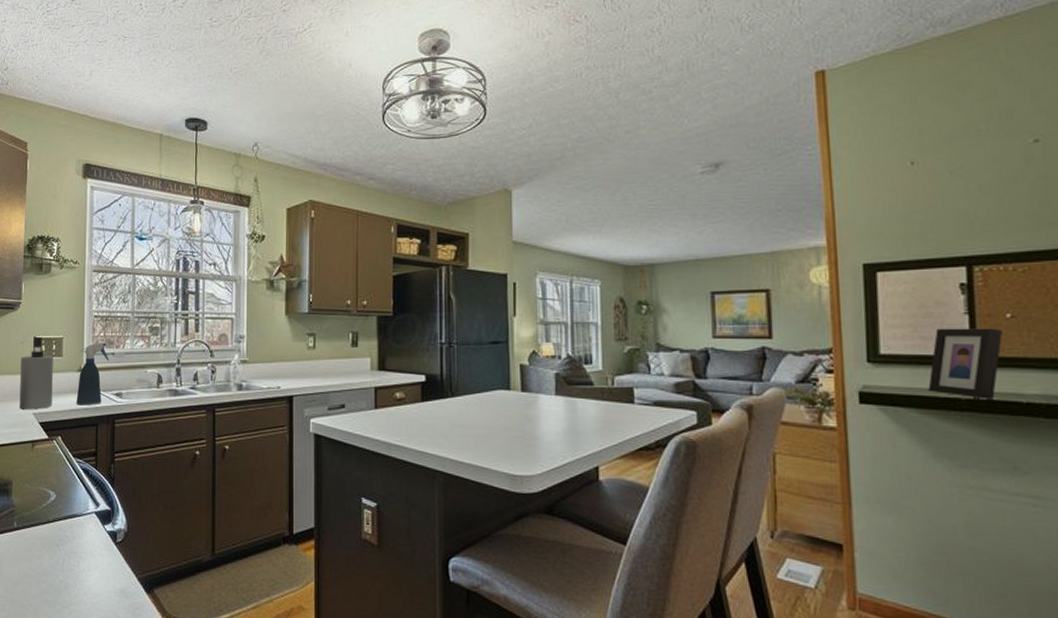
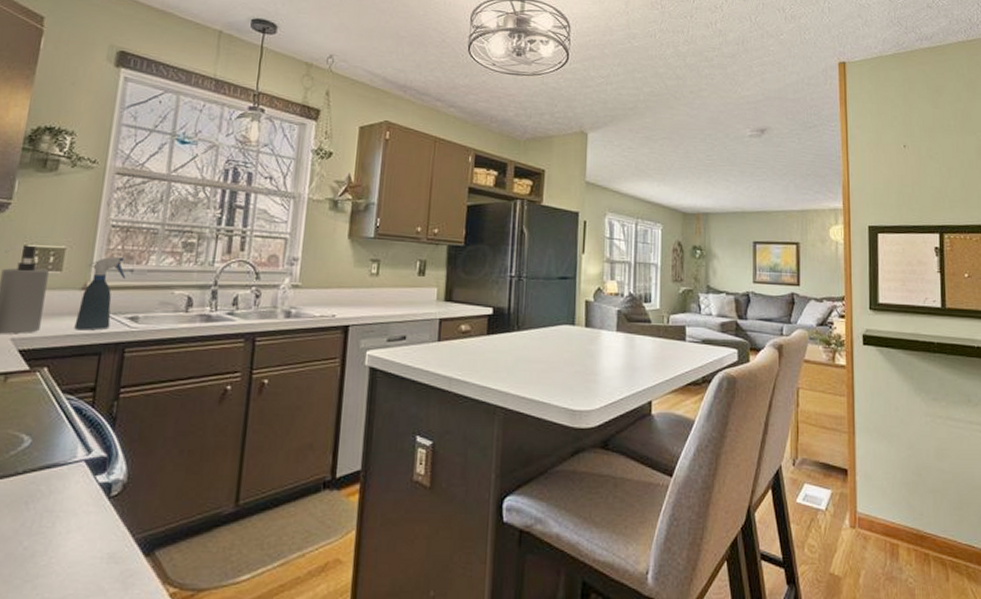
picture frame: present [928,328,1002,399] -> none [912,283,962,343]

